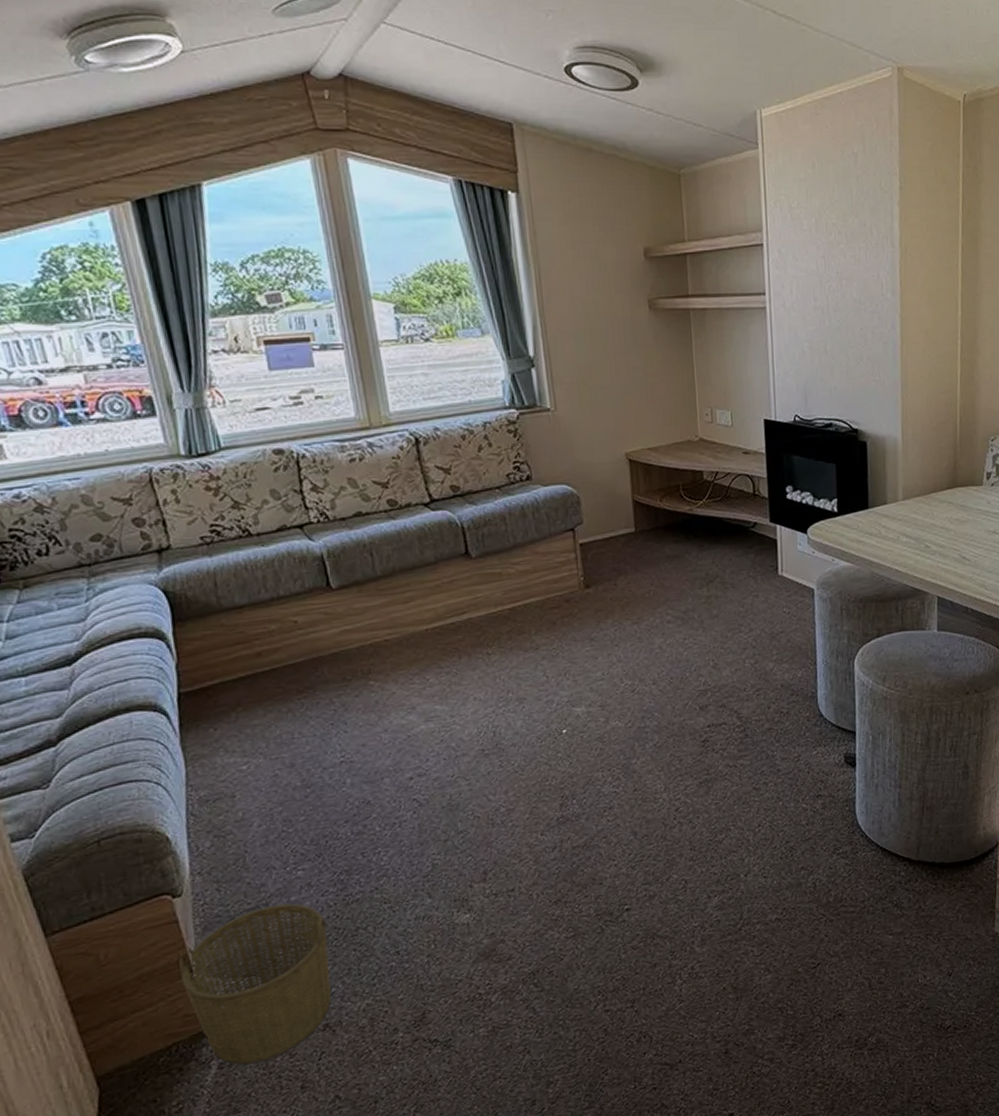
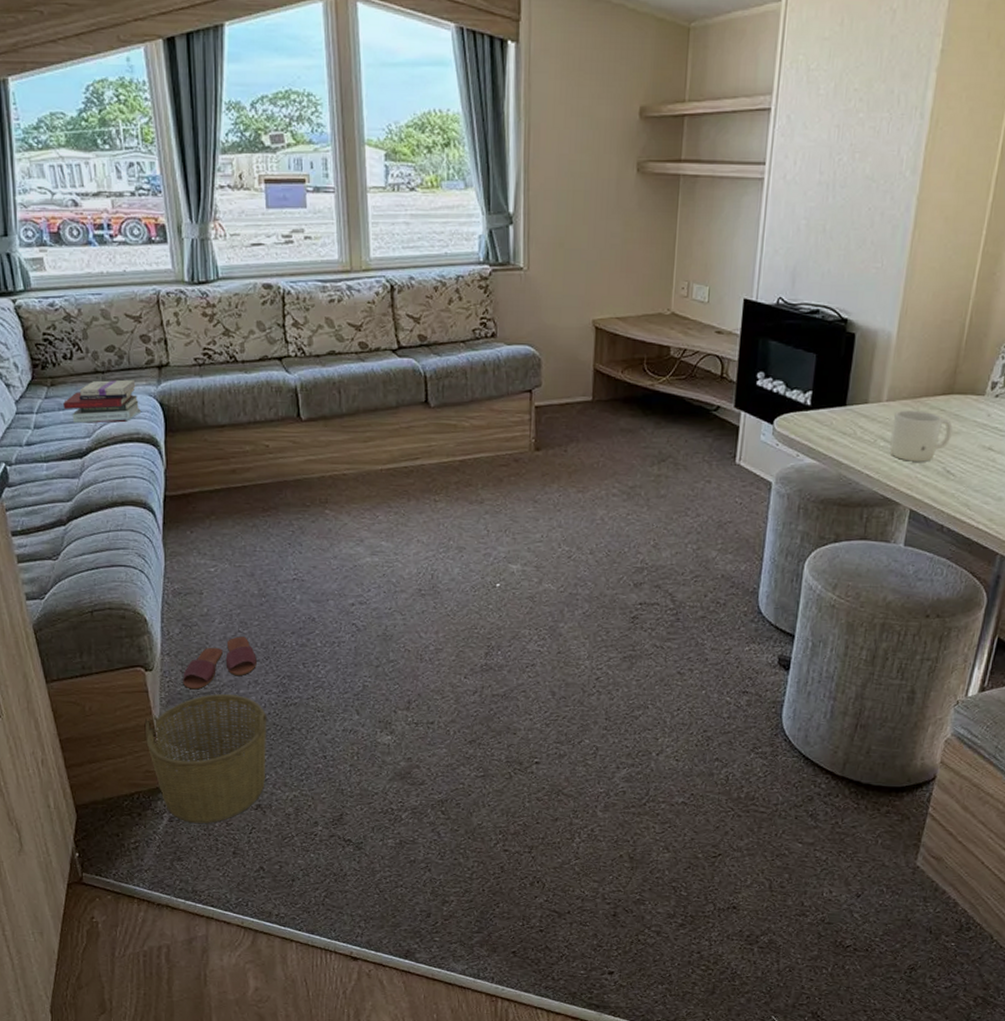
books: none [41,568,142,626] -> present [63,379,142,423]
slippers: none [220,836,308,909] -> present [183,636,257,690]
mug: none [910,505,962,553] -> present [889,410,953,462]

